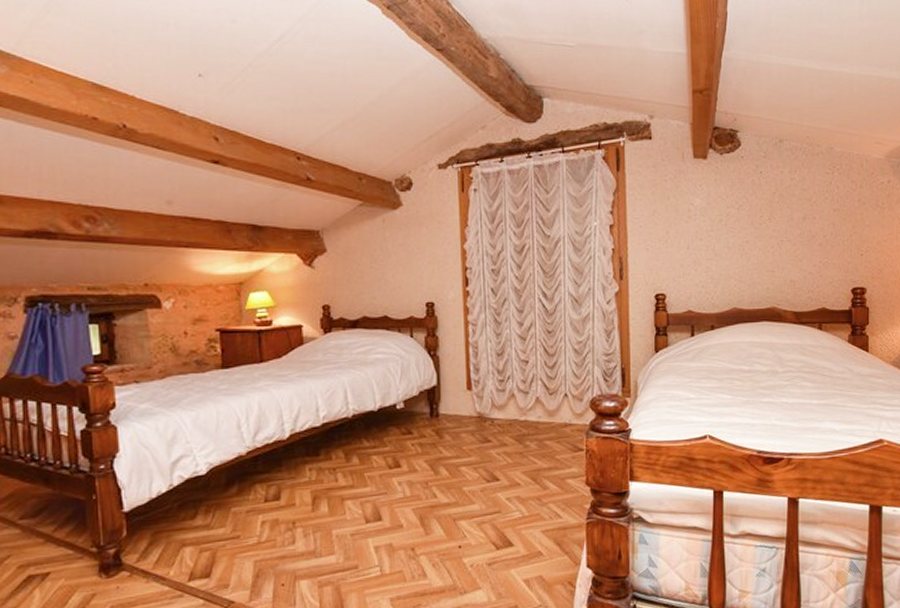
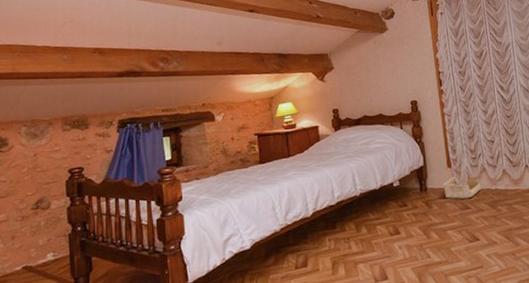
storage bin: none [460,401,507,430] -> present [443,176,481,199]

